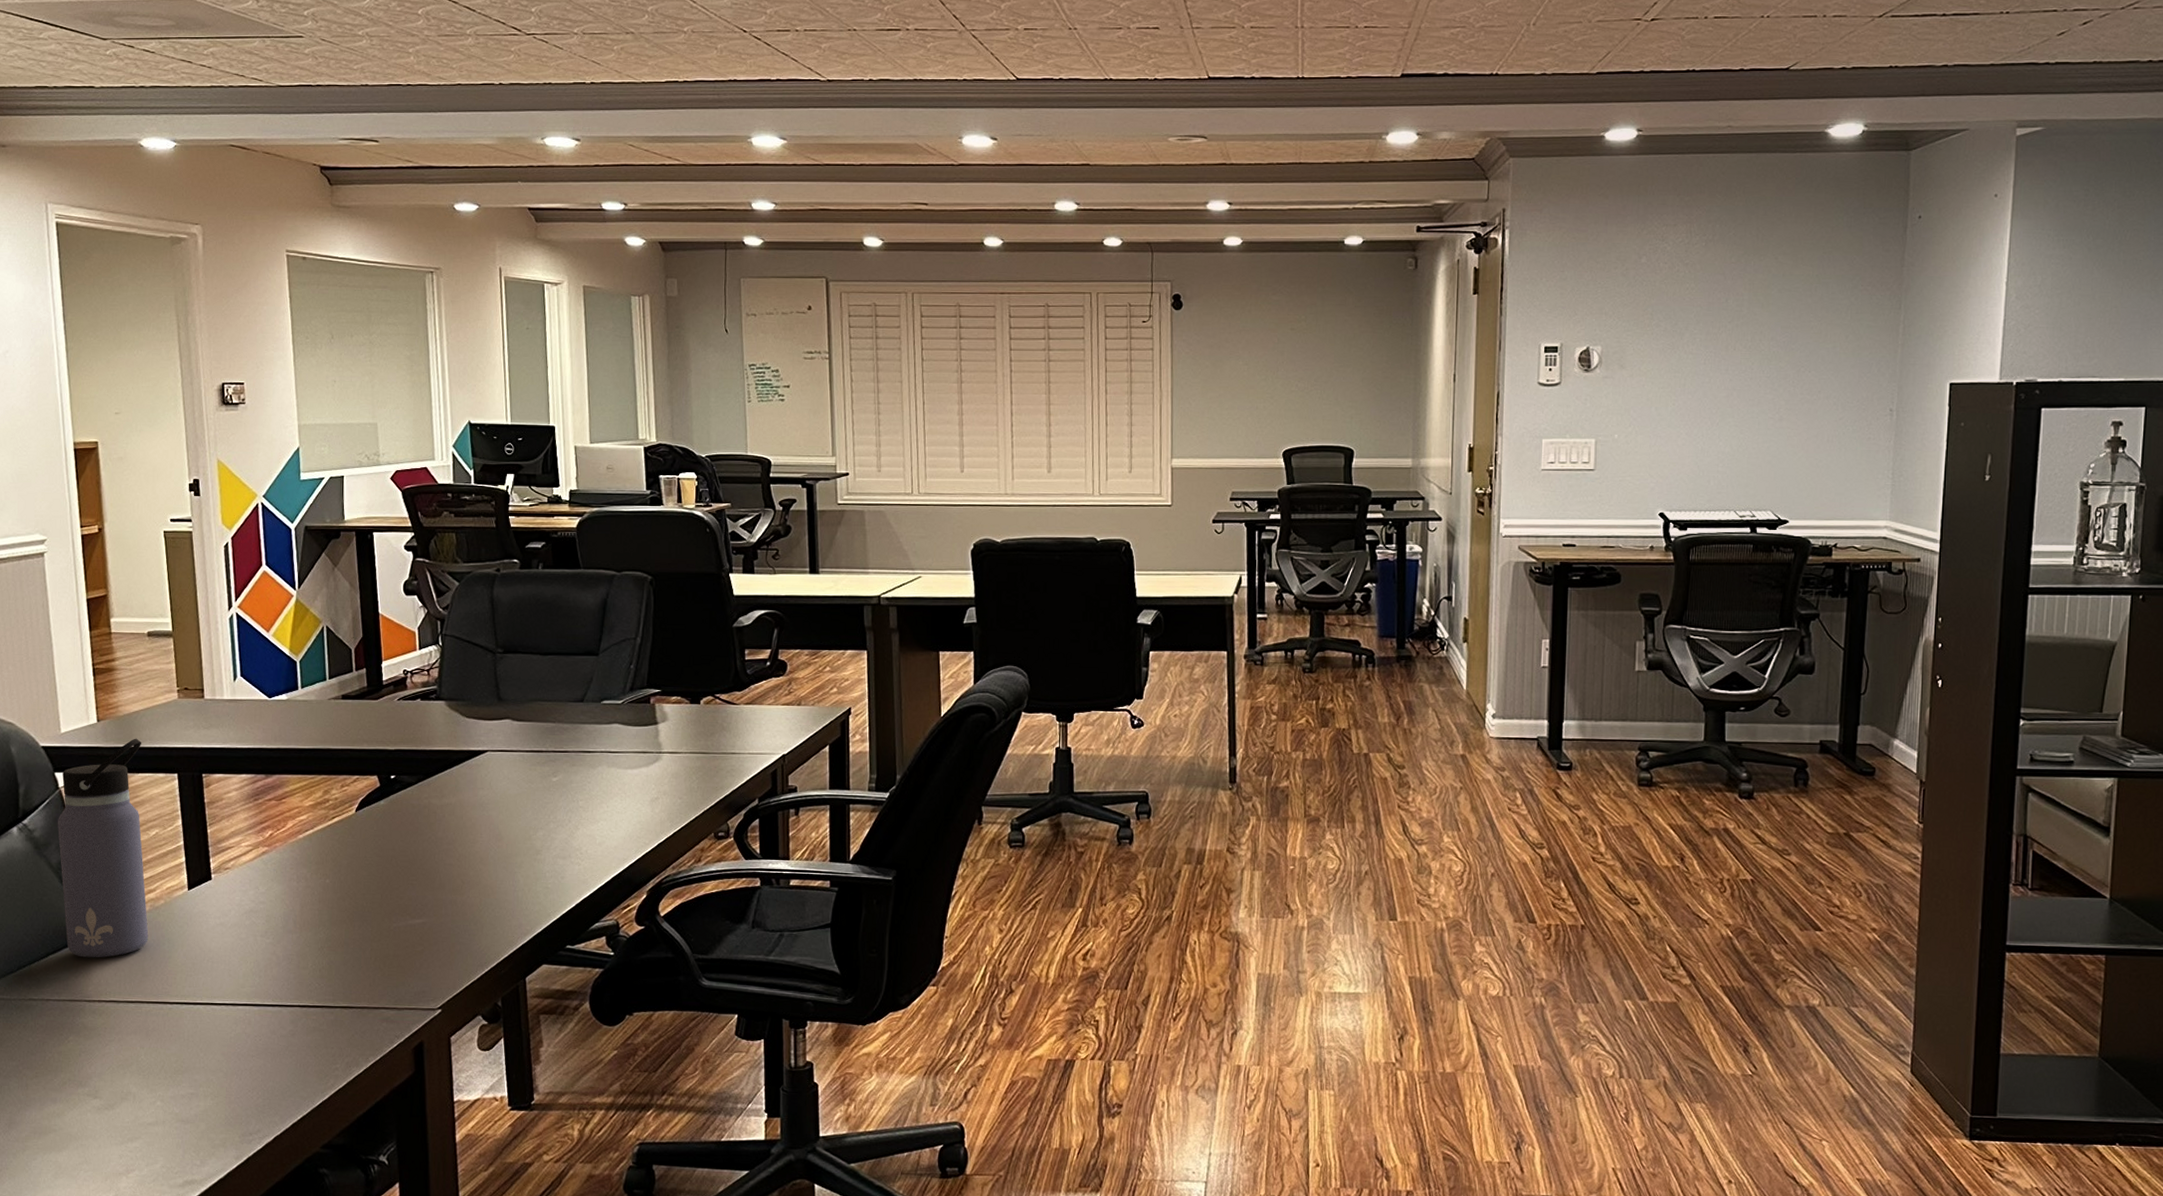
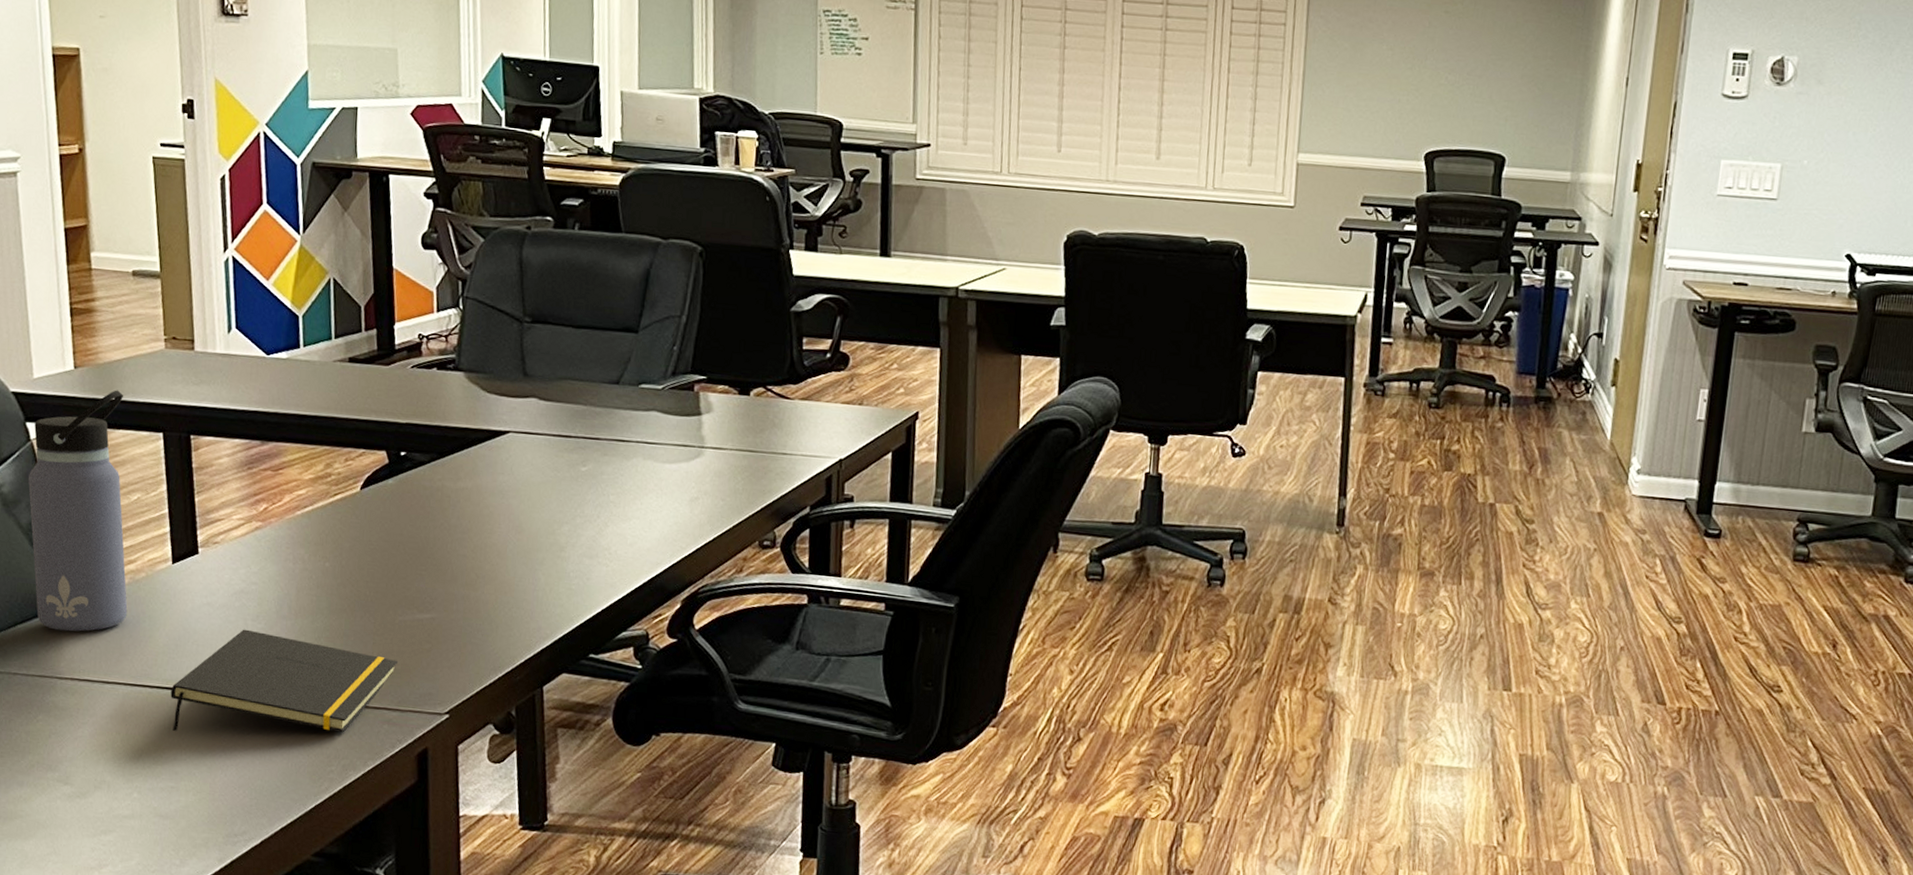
notepad: none [189,944,394,1042] -> present [170,629,399,733]

